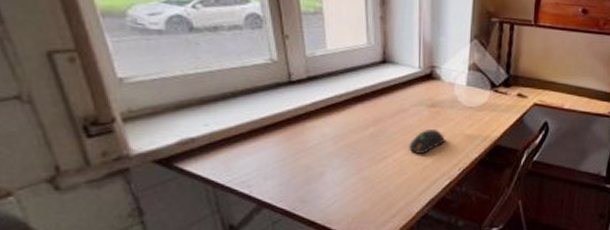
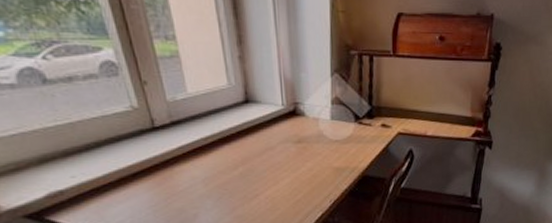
computer mouse: present [409,130,445,154] -> none [279,165,314,189]

